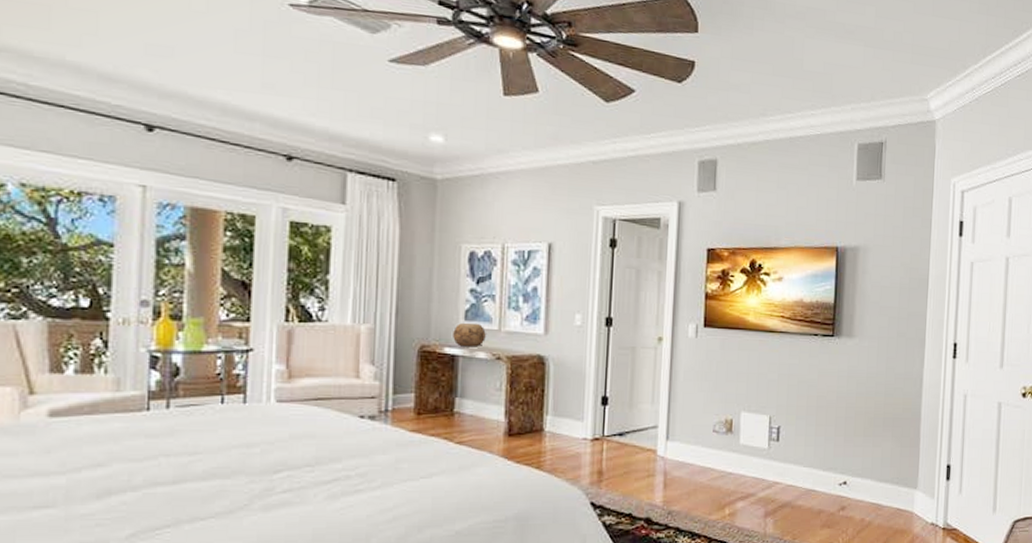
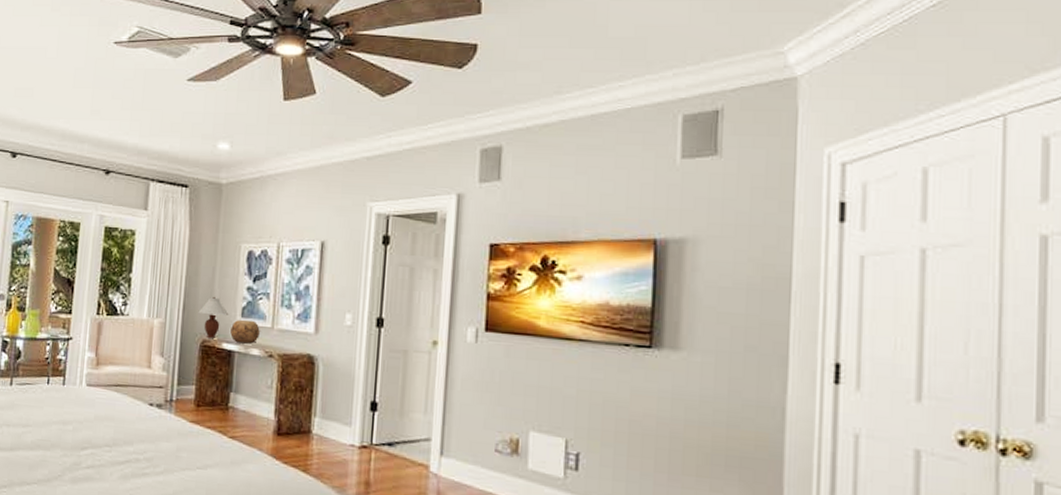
table lamp: none [414,300,449,344] -> present [198,297,228,339]

